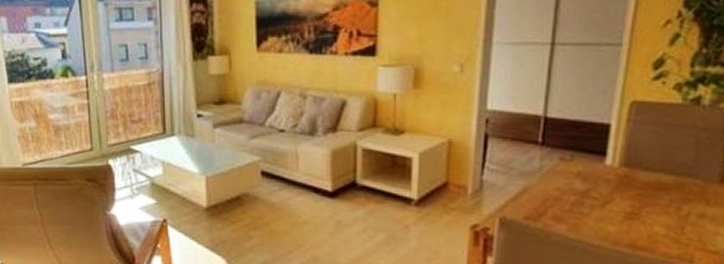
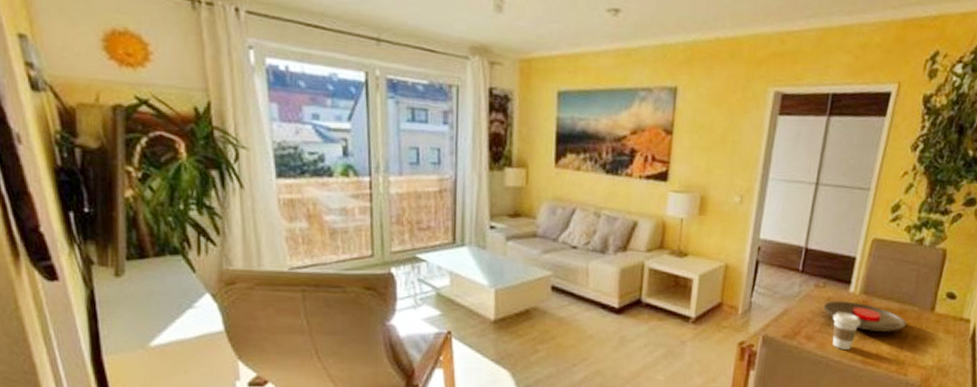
plate: none [573,175,687,211] -> present [823,300,907,333]
coffee cup: none [585,188,624,232] -> present [832,312,861,350]

